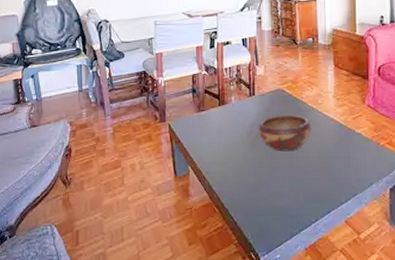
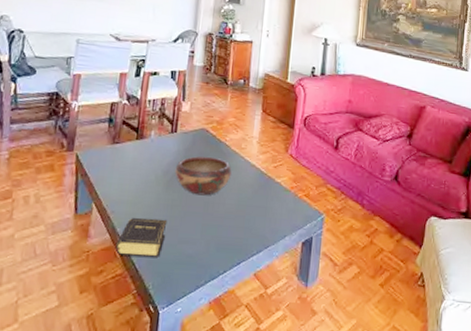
book: none [213,176,257,210] -> present [115,218,168,257]

